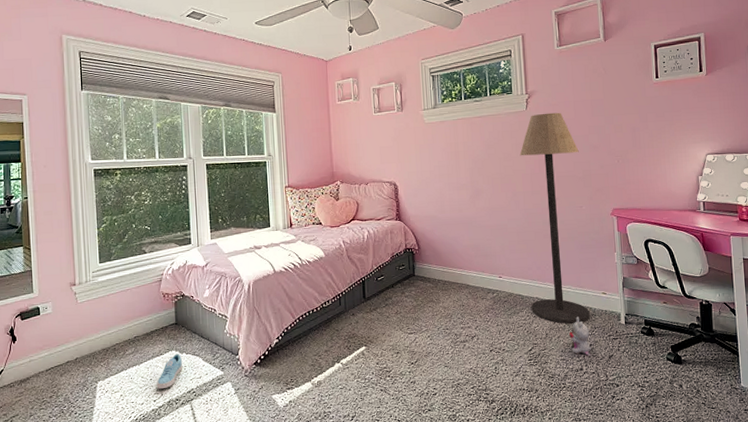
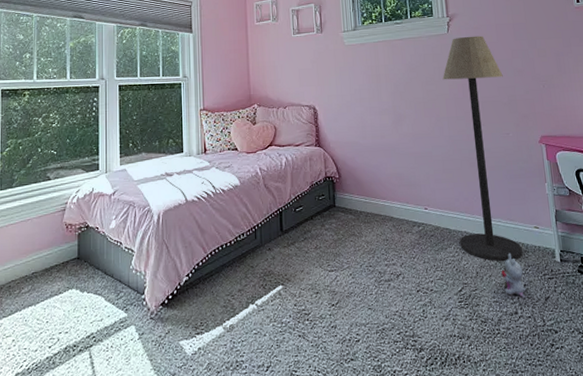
sneaker: present [156,354,182,390] -> none [53,293,82,334]

